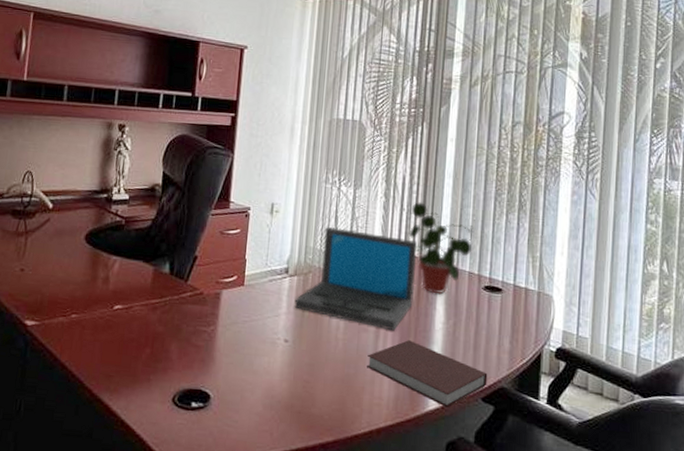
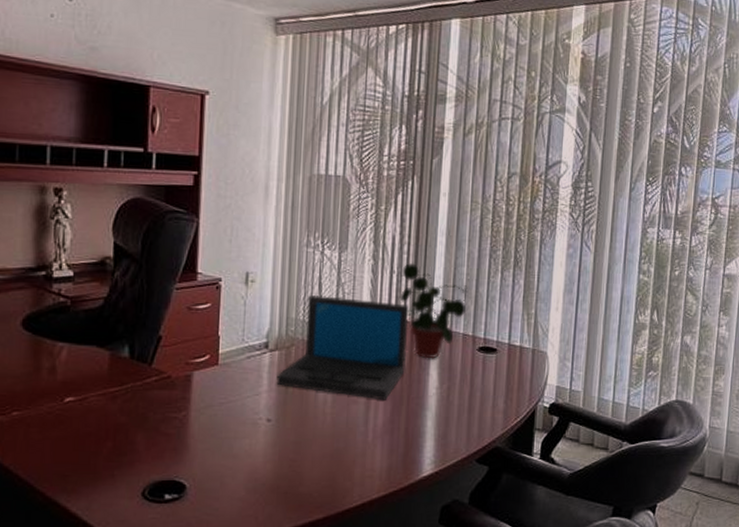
notebook: present [367,340,488,408] -> none [357,409,482,473]

